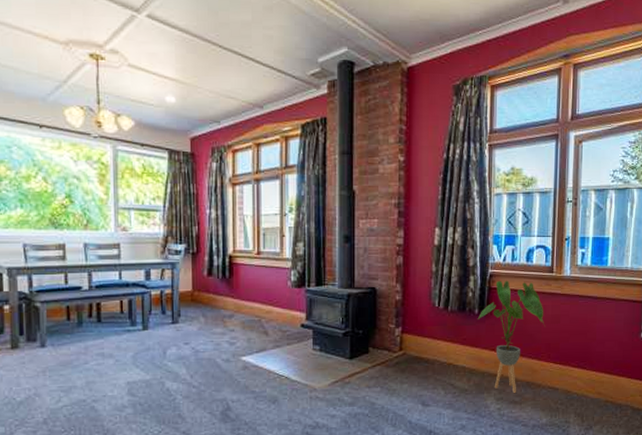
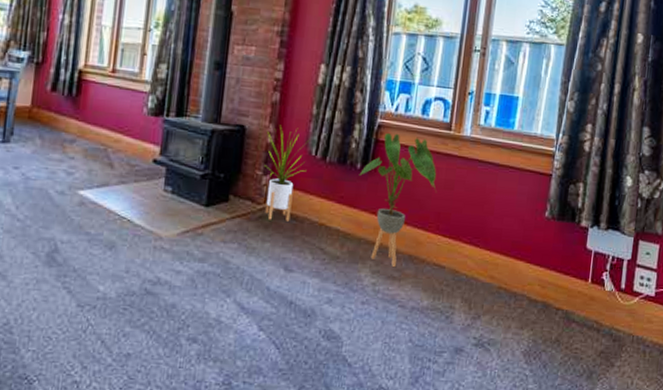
house plant: none [394,285,432,365] -> present [264,126,309,222]

